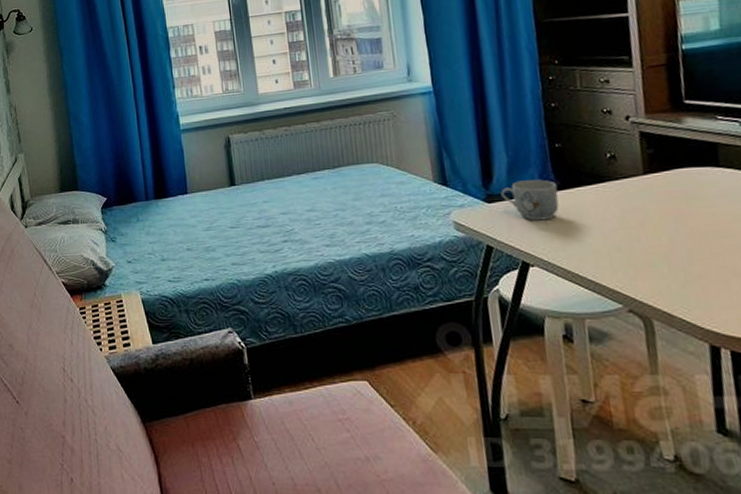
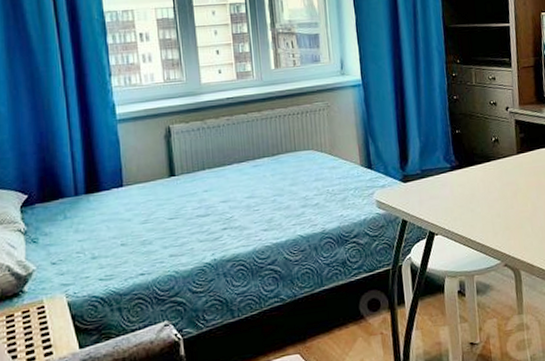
mug: present [500,179,559,221] -> none [414,160,458,196]

